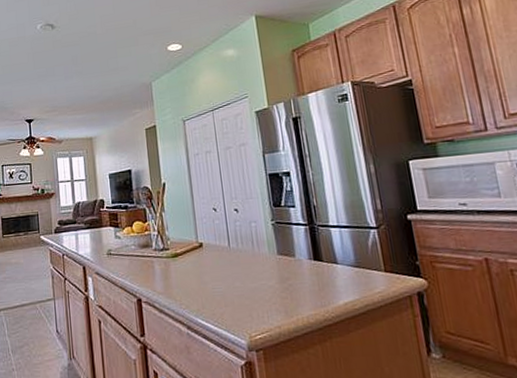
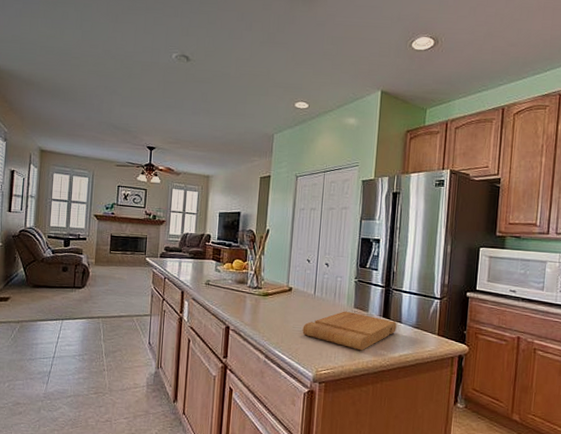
cutting board: none [223,260,334,305] -> present [302,311,397,351]

